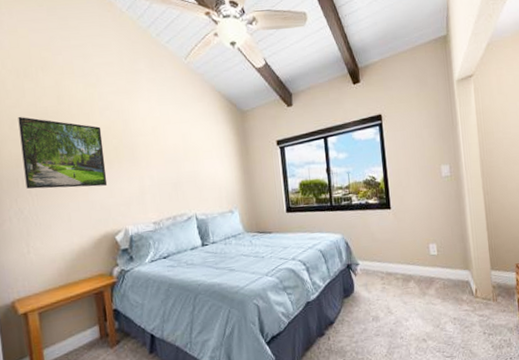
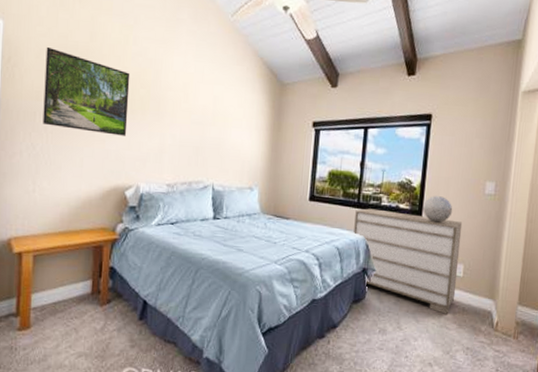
dresser: none [330,205,434,293] -> present [354,208,463,315]
decorative sphere: none [390,186,417,211] -> present [423,196,453,223]

